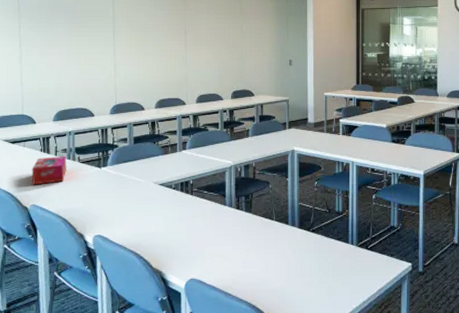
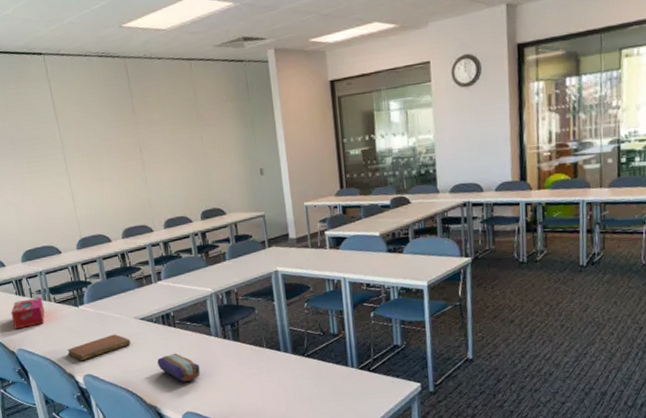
notebook: none [82,197,147,222] -> present [67,334,131,362]
pencil case: none [170,219,210,249] -> present [157,353,200,383]

